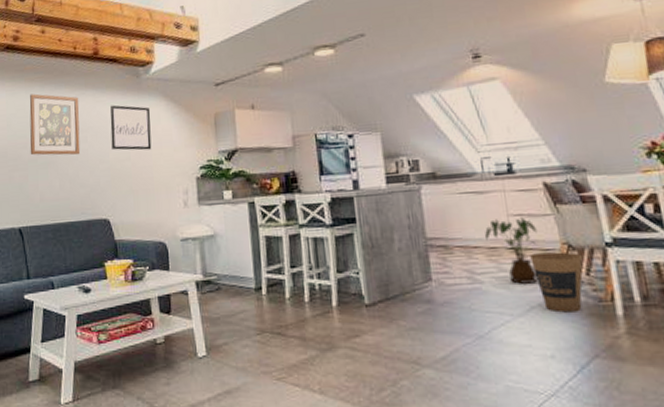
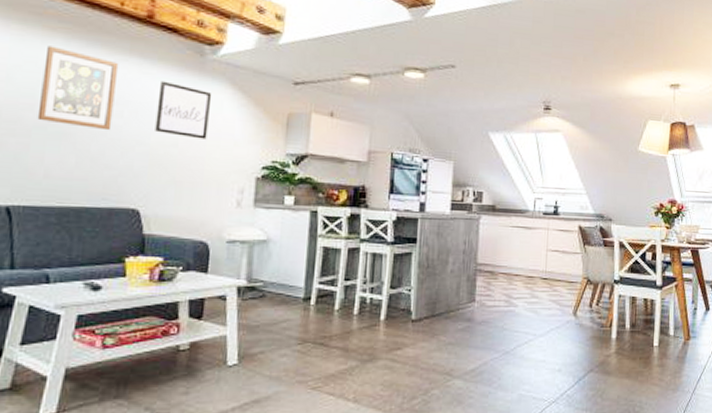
house plant: present [485,216,539,284] -> none [526,252,567,309]
trash can: present [530,251,583,313] -> none [557,284,596,335]

